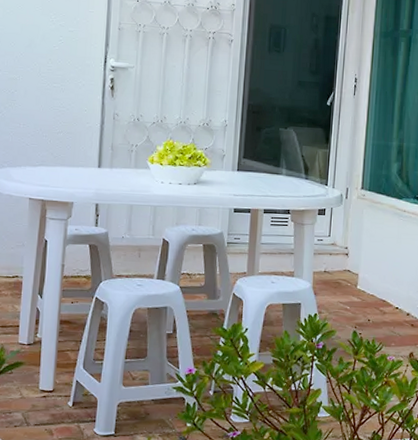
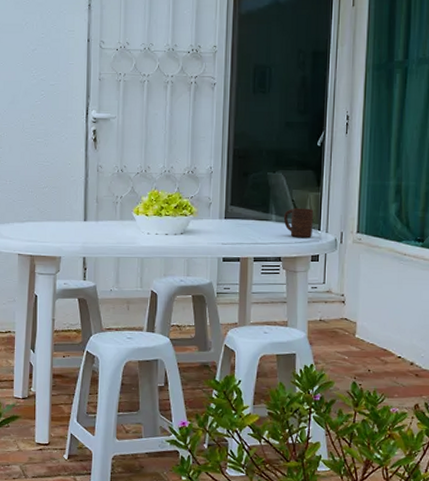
cup: none [293,163,322,192] -> present [283,208,314,237]

